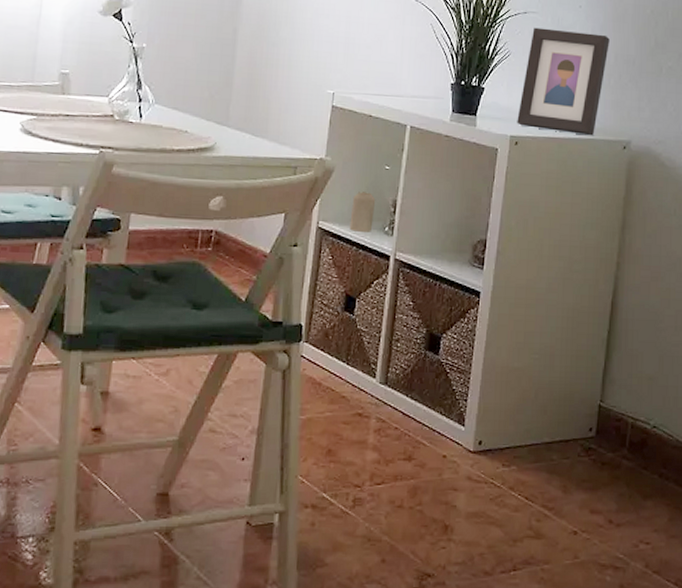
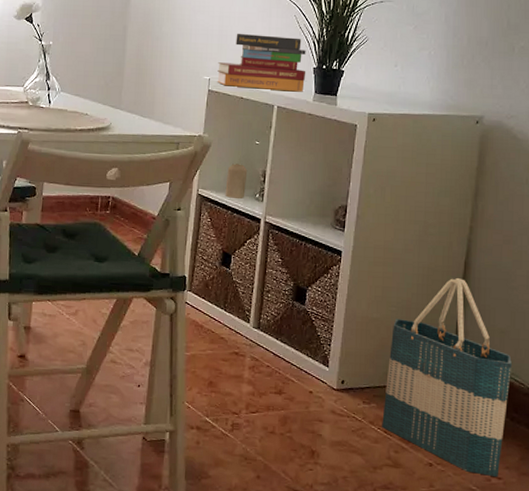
books: none [342,41,443,111] -> present [217,33,306,92]
picture frame: present [517,27,610,136] -> none [374,15,463,112]
tote bag: none [523,319,660,543] -> present [382,277,512,478]

